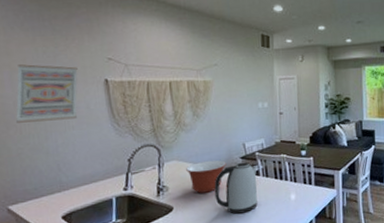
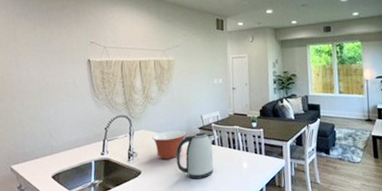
wall art: present [16,64,78,123] -> none [19,48,67,96]

